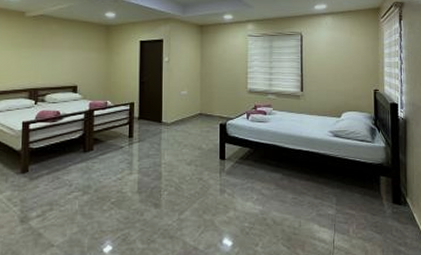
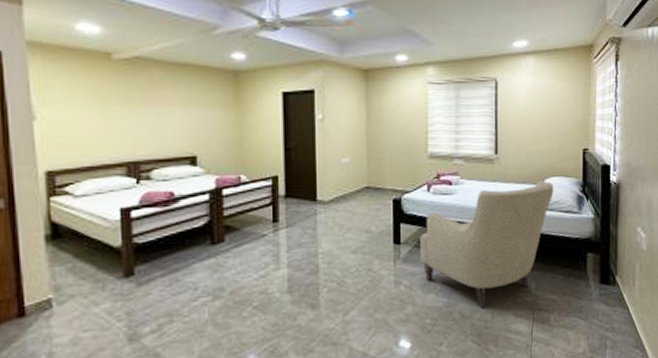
chair: none [241,114,350,218] -> present [420,180,554,310]

